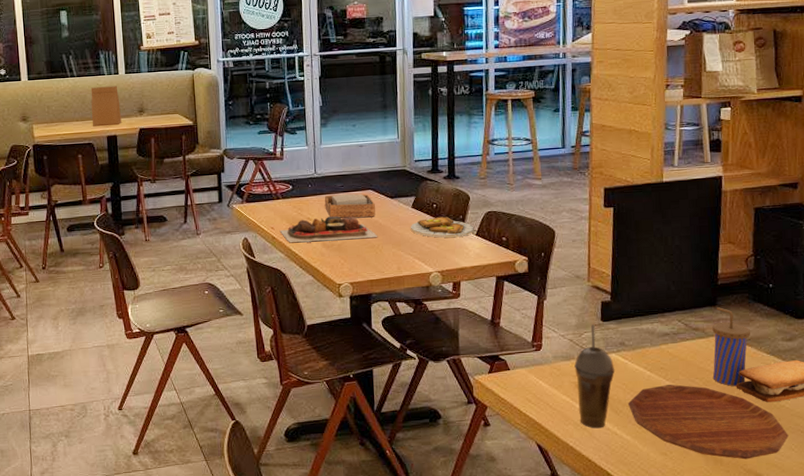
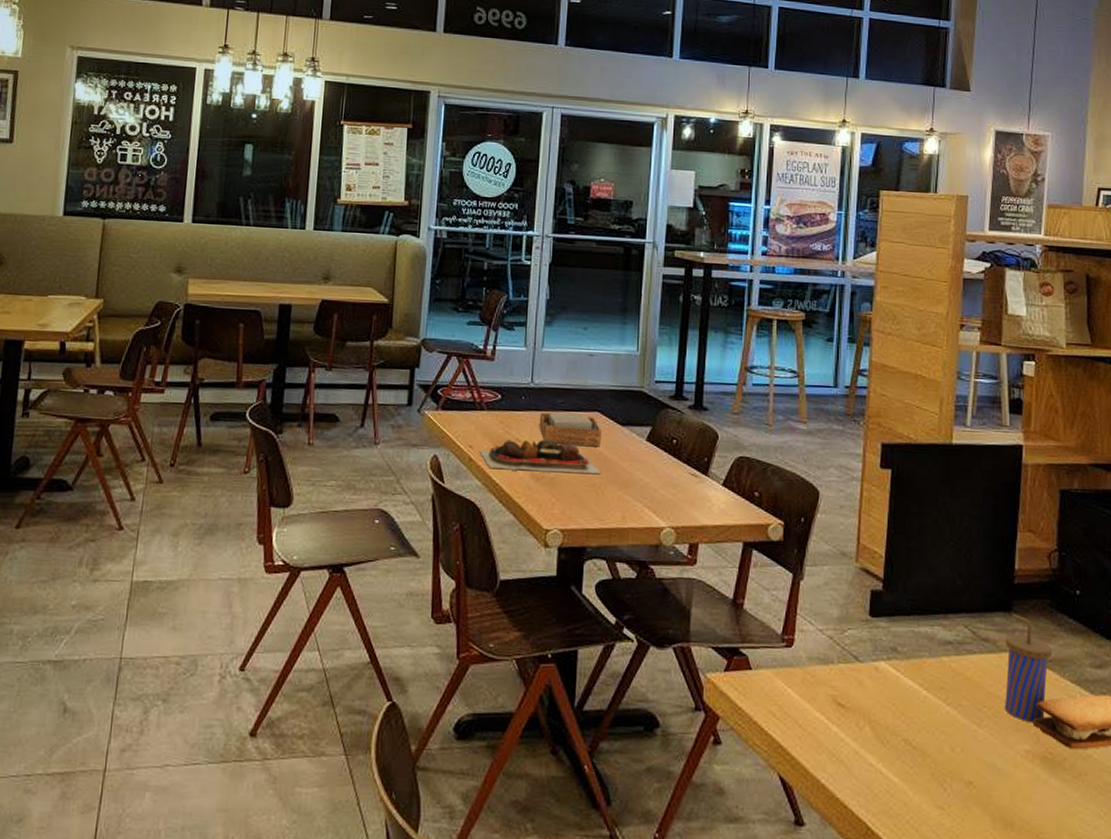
paper bag: present [90,86,122,127] -> none [263,241,302,293]
sandwich: present [410,216,474,238] -> none [642,456,721,486]
beverage cup: present [574,324,615,429] -> none [833,619,884,763]
tray: present [627,384,789,460] -> none [897,710,1096,826]

